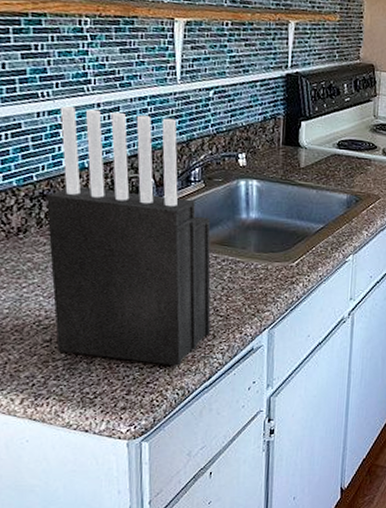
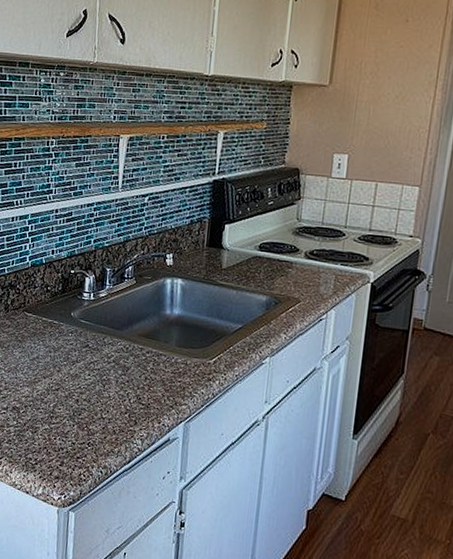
knife block: present [45,106,211,366] -> none [11,212,139,446]

